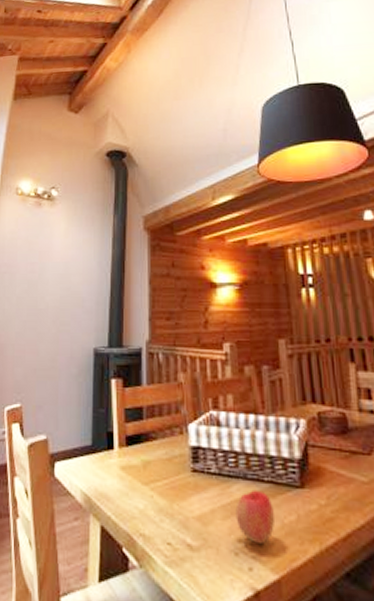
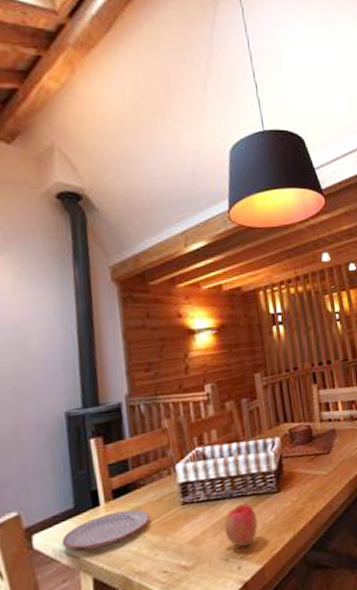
plate: none [78,460,159,495] -> present [61,509,151,550]

